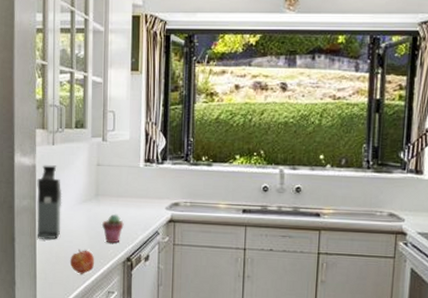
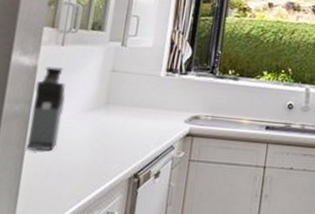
apple: present [69,249,95,274] -> none [63,163,96,192]
potted succulent: present [101,214,124,244] -> none [108,124,135,158]

